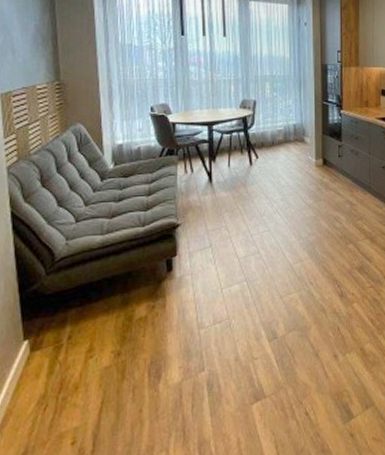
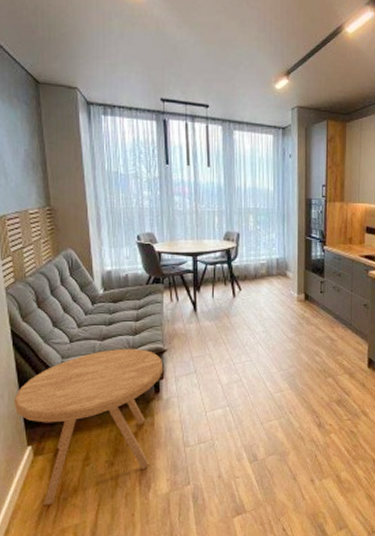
side table: none [10,224,177,409] -> present [13,348,164,506]

